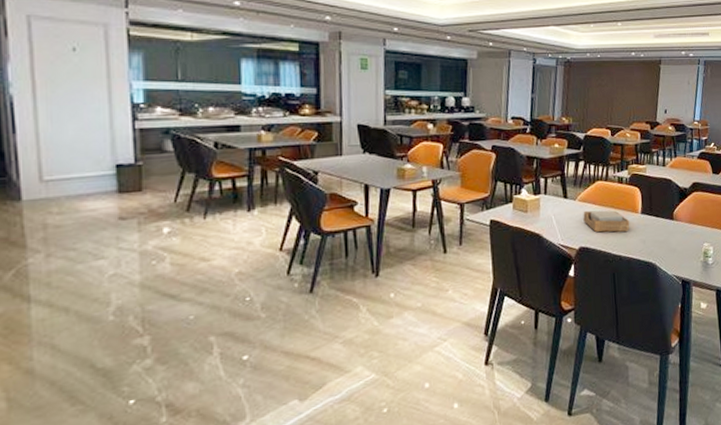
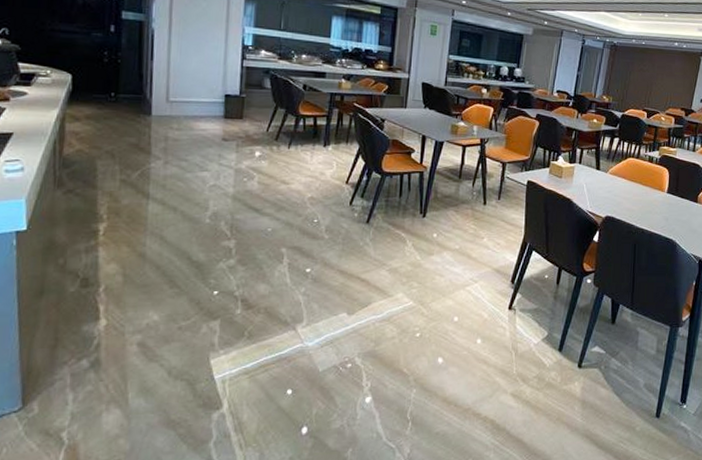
napkin holder: present [583,210,630,233] -> none [612,184,656,208]

